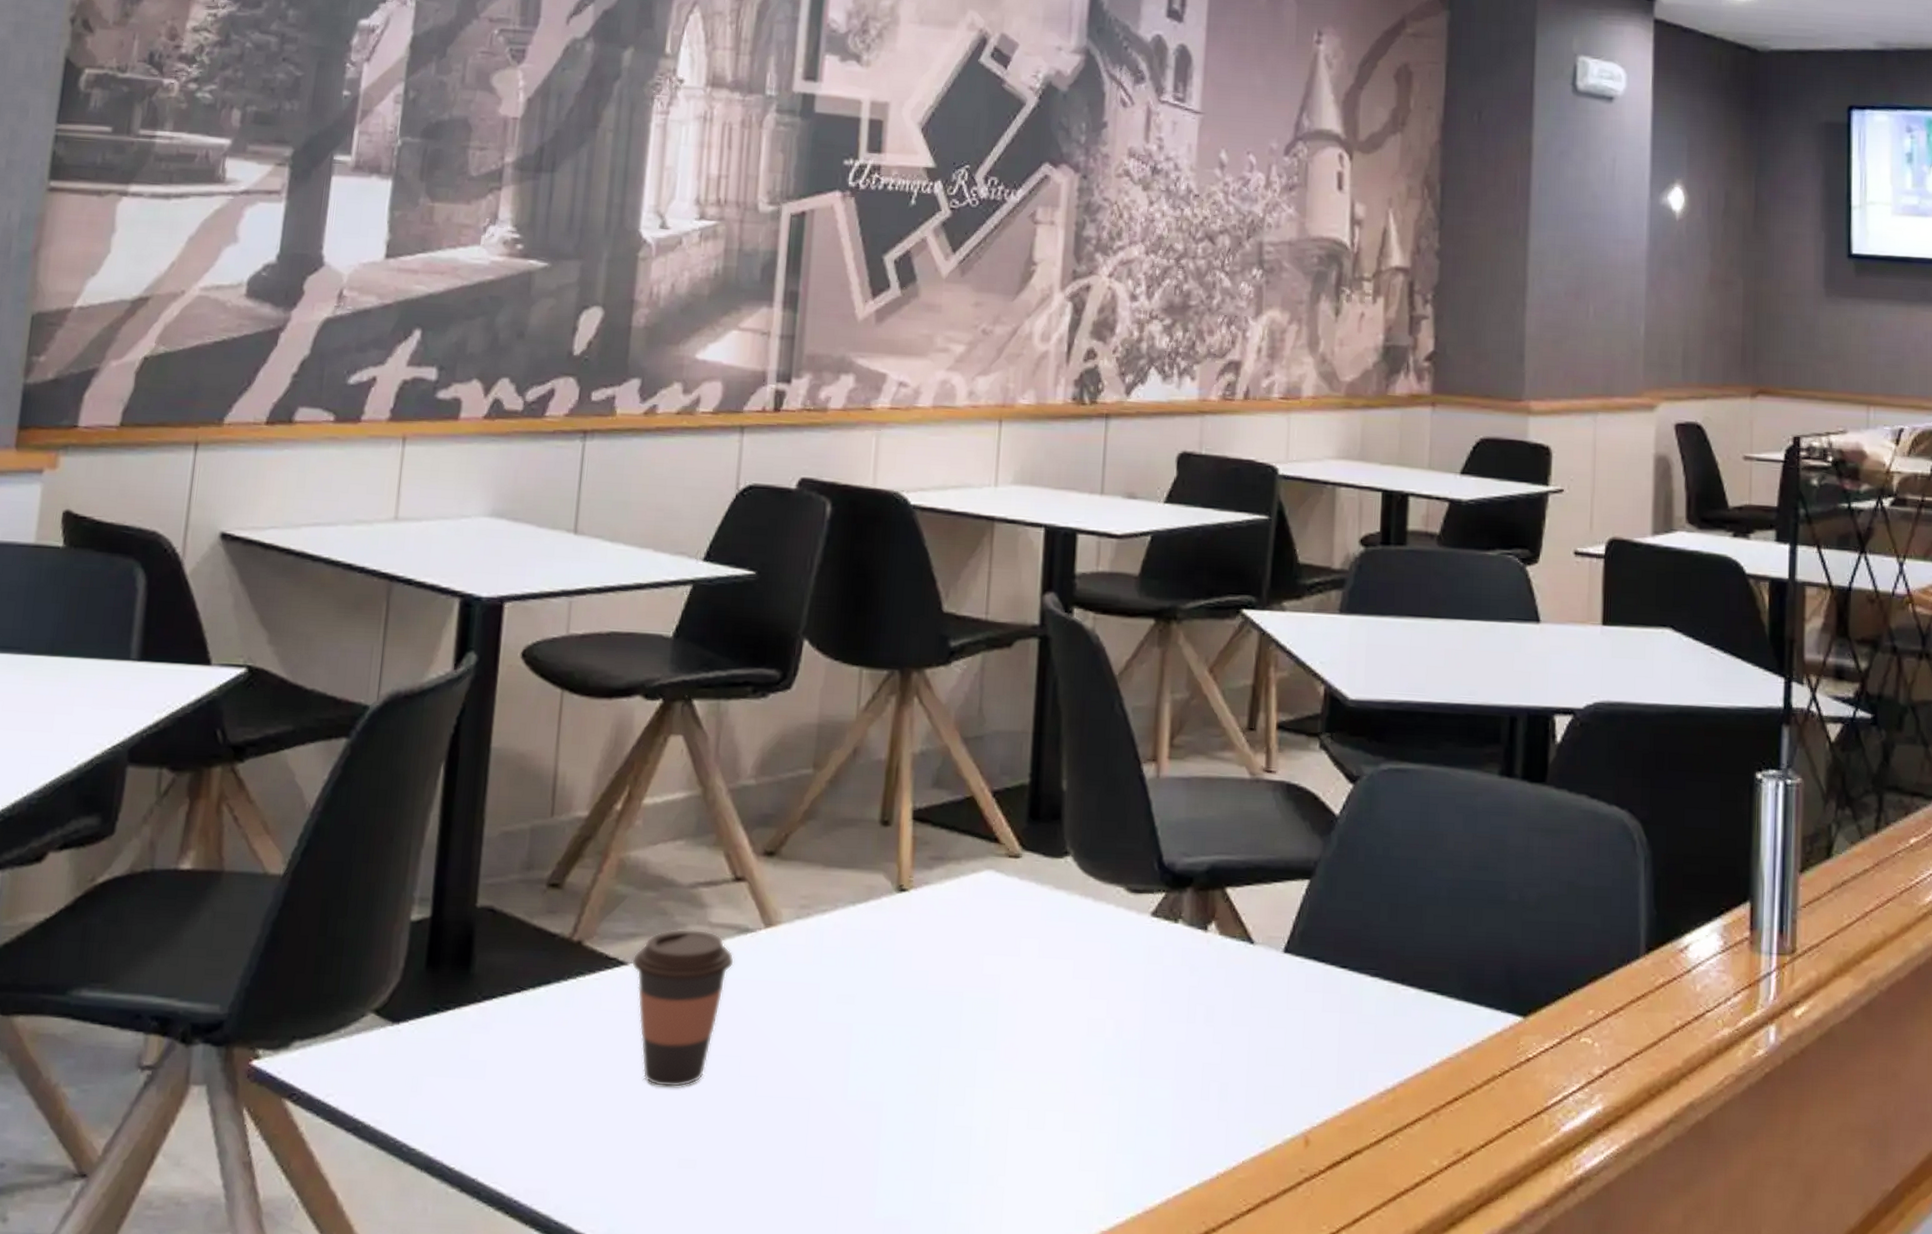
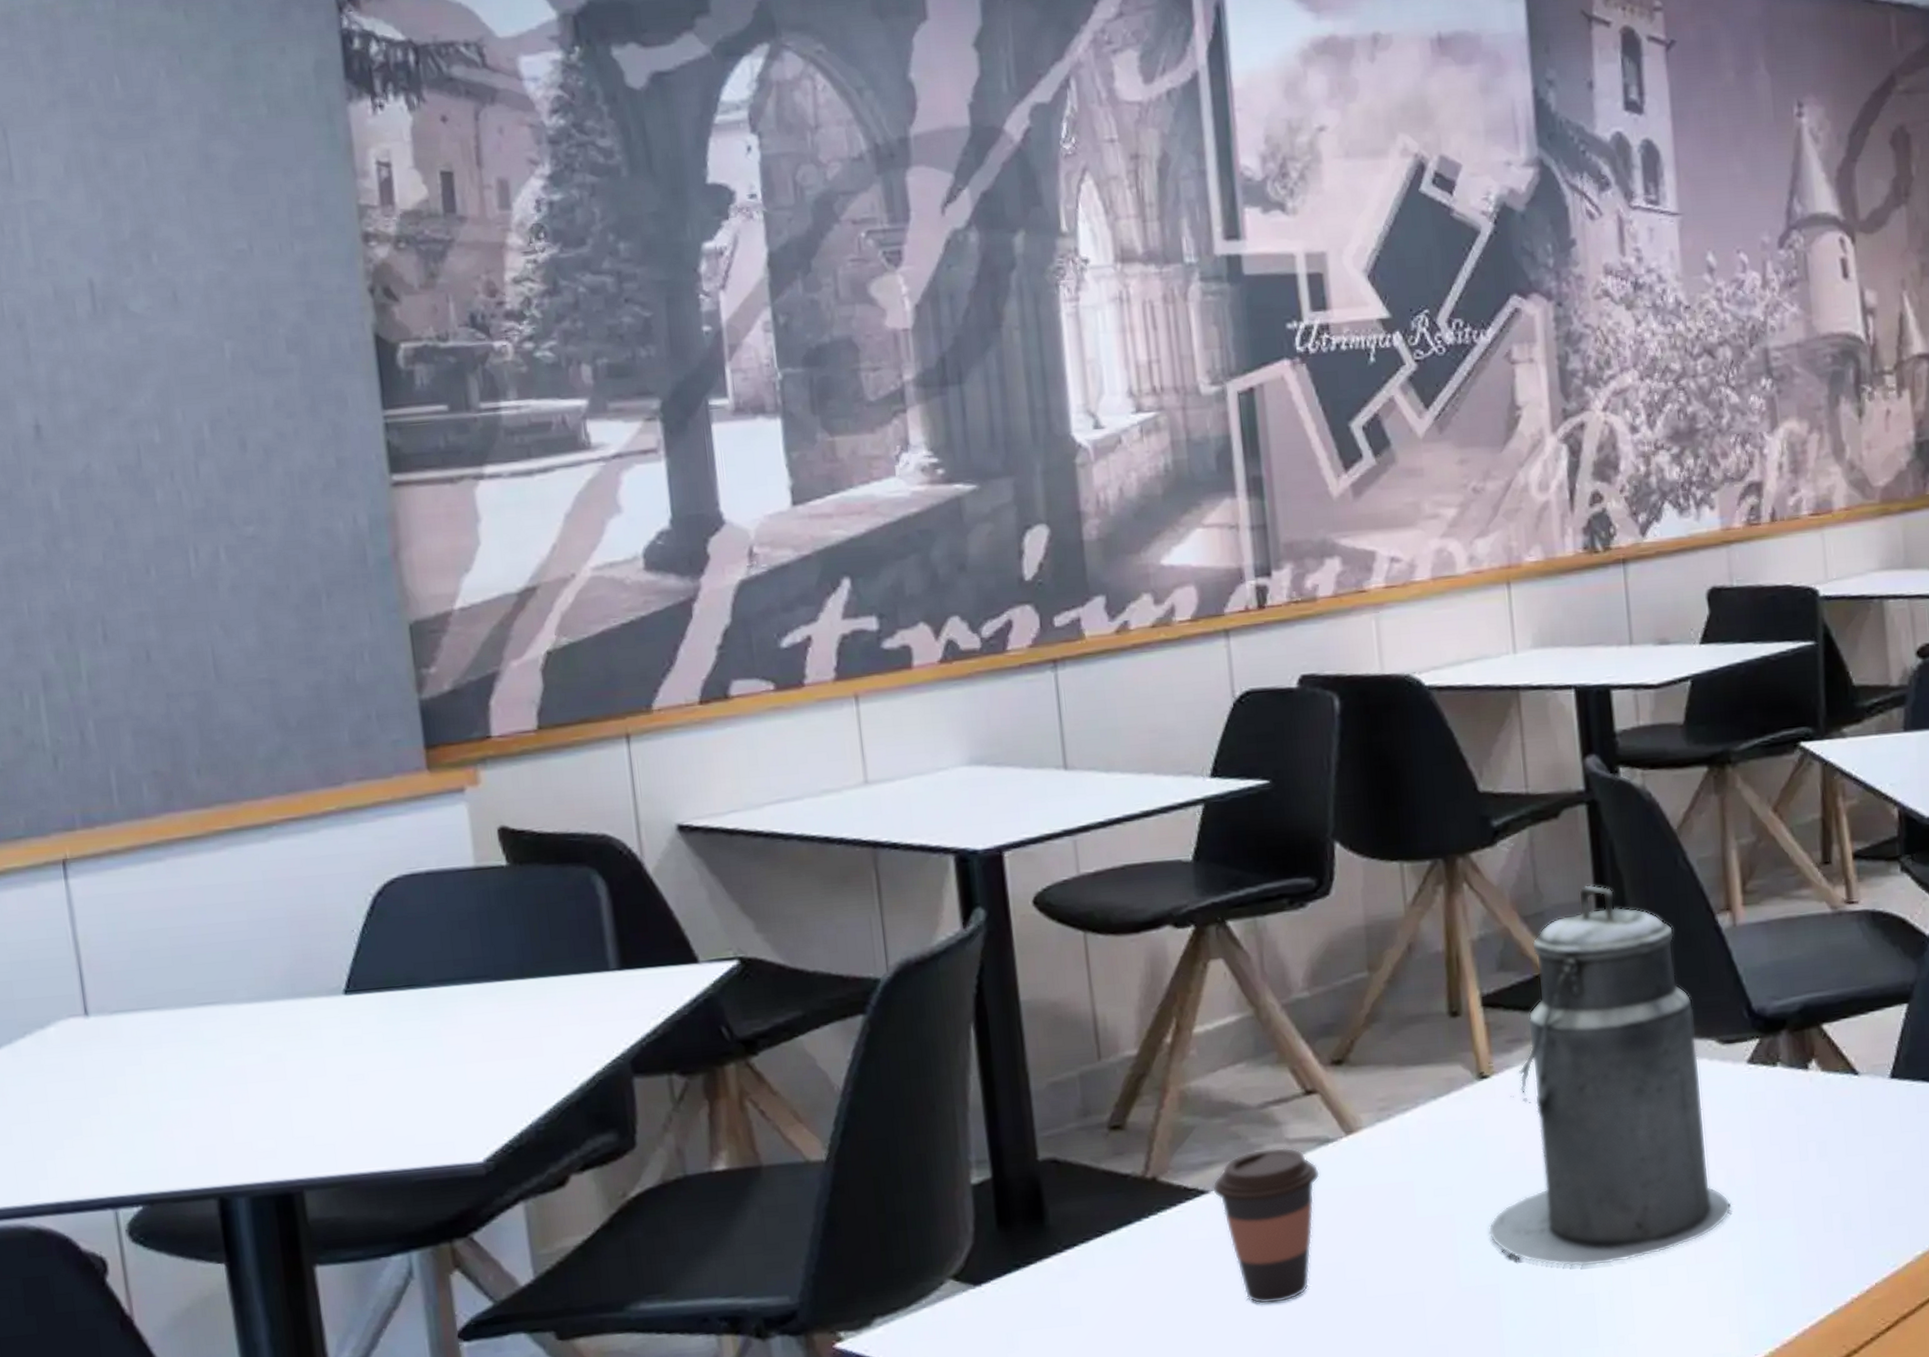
canister: none [882,716,1116,1099] -> present [1488,884,1732,1267]

